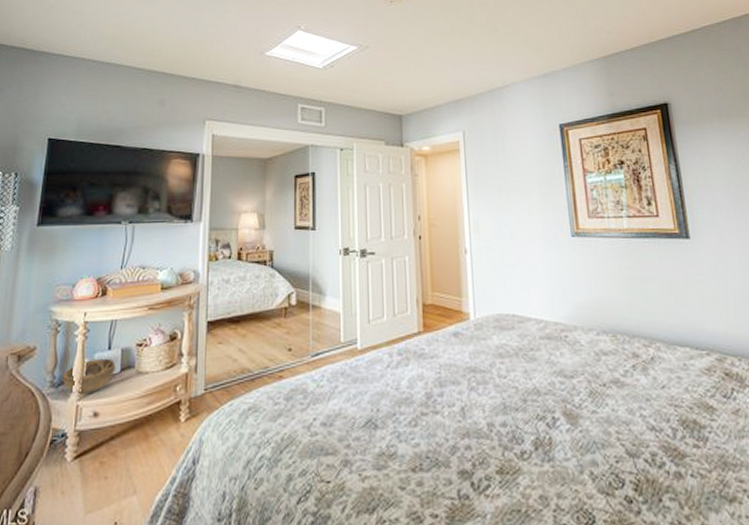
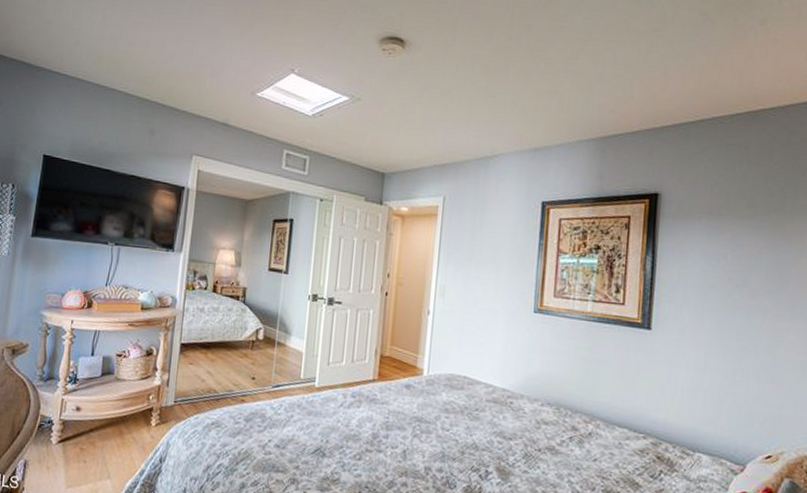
decorative bowl: present [62,358,116,395] -> none [50,362,98,391]

